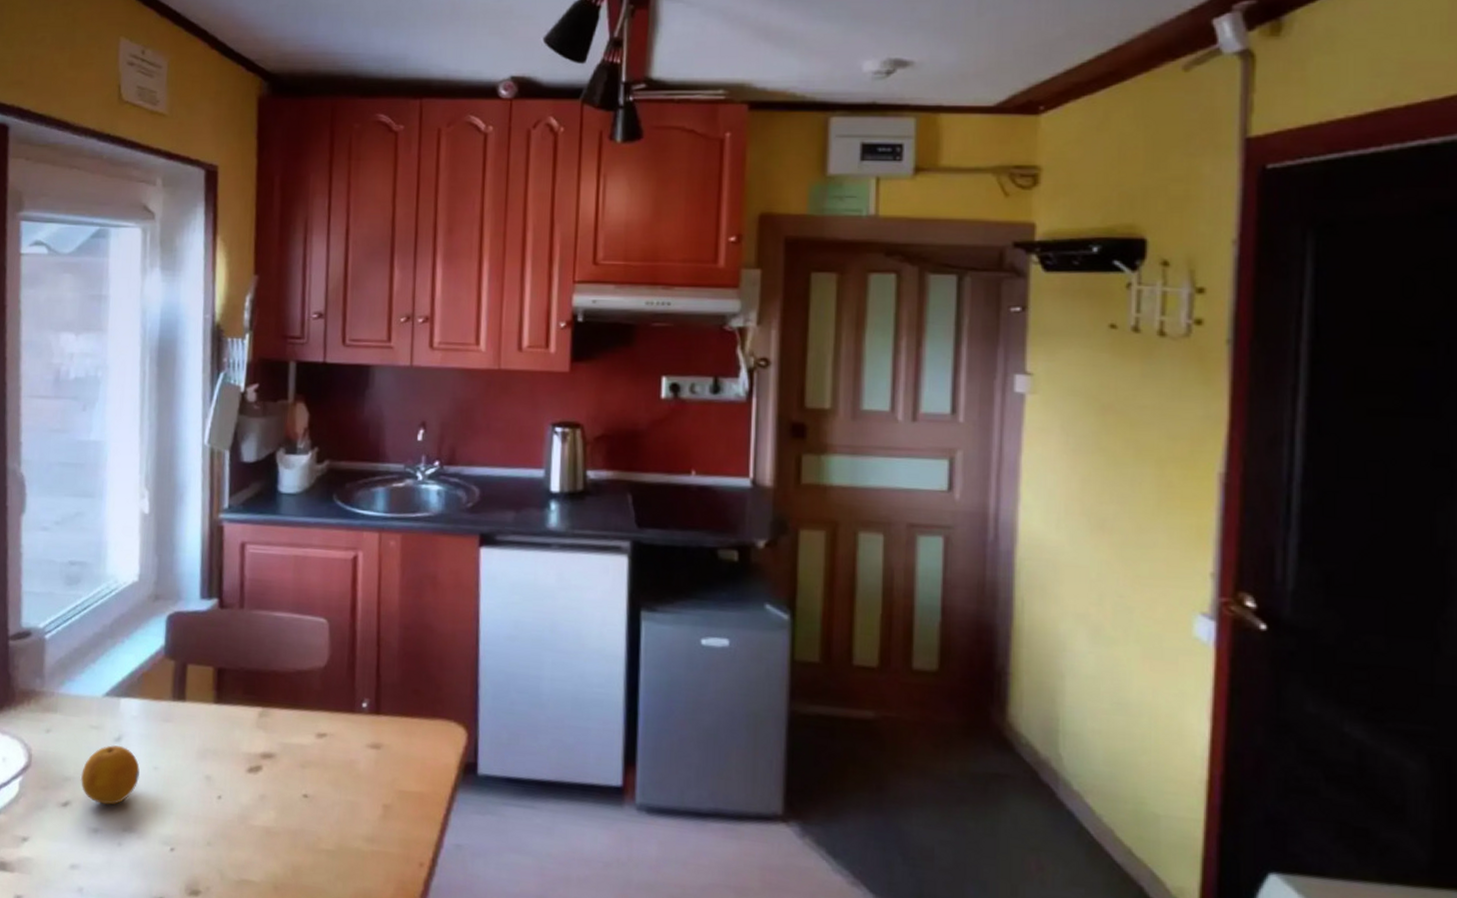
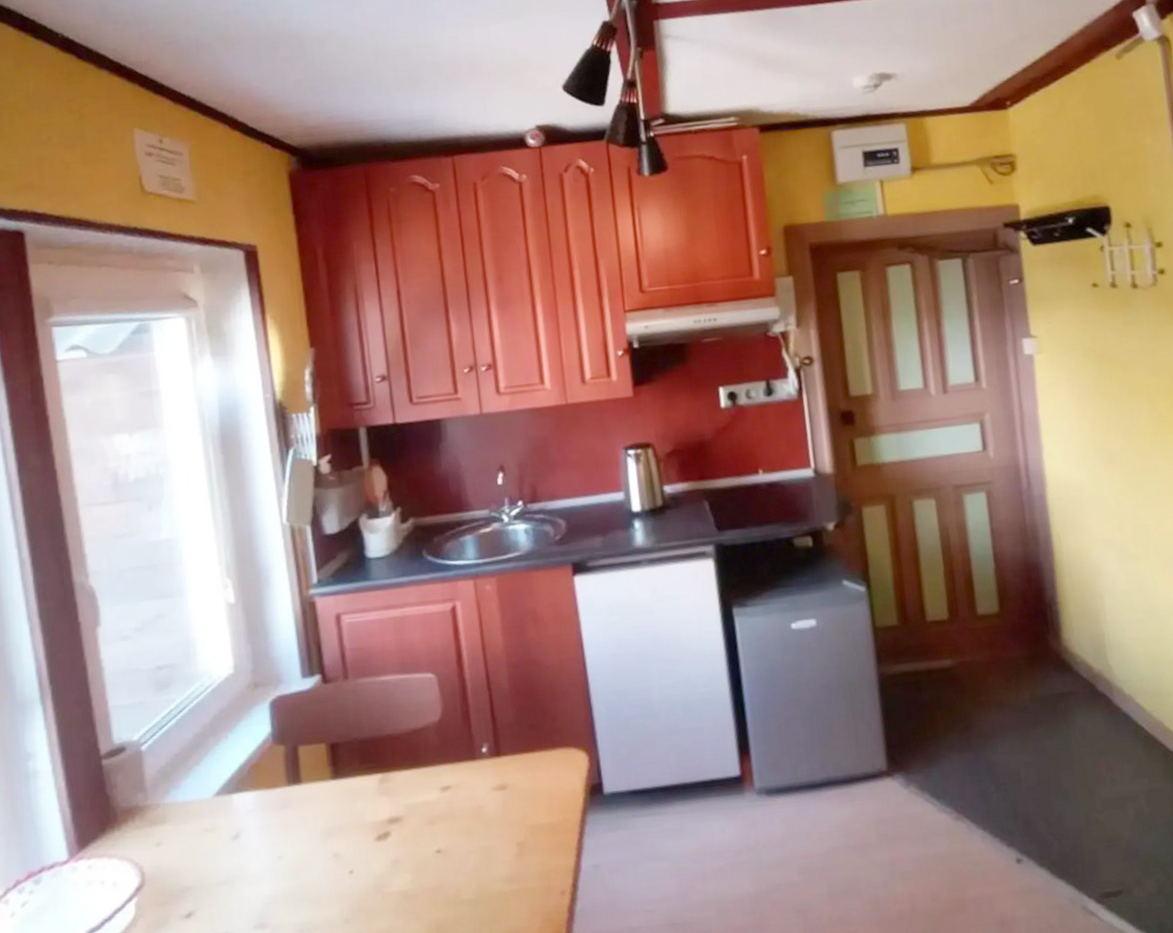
fruit: present [81,745,140,805] -> none [201,843,264,907]

